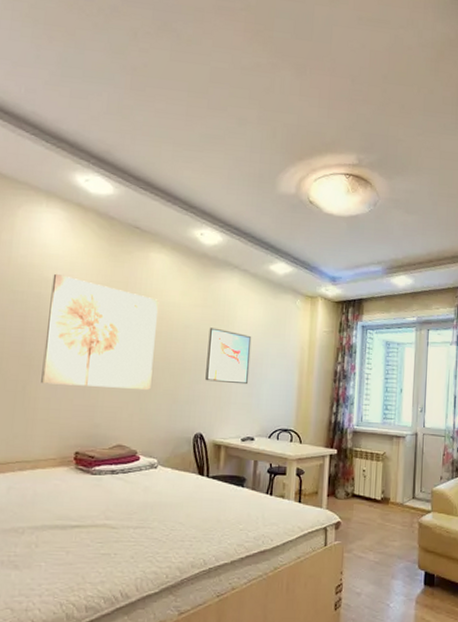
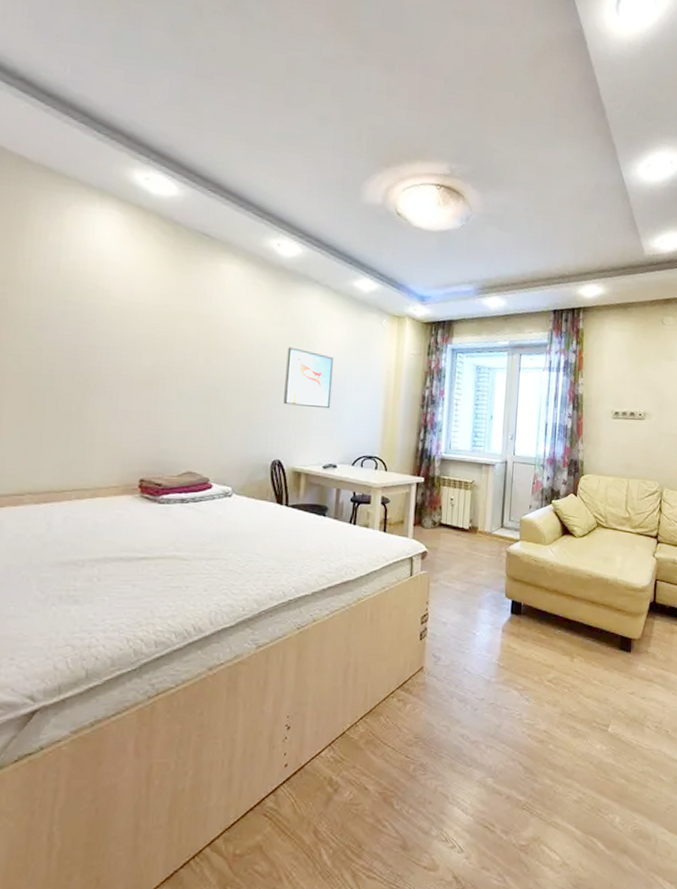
wall art: present [41,273,160,390] -> none [99,283,232,413]

